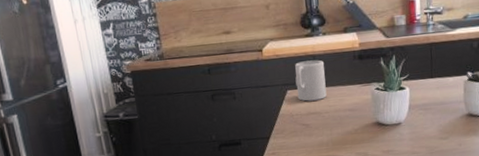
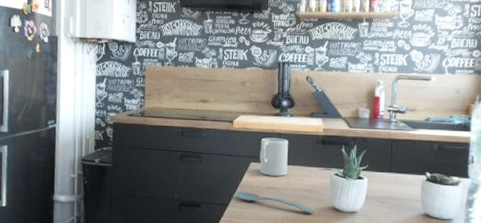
spoon: none [274,121,359,132] -> present [234,192,315,213]

